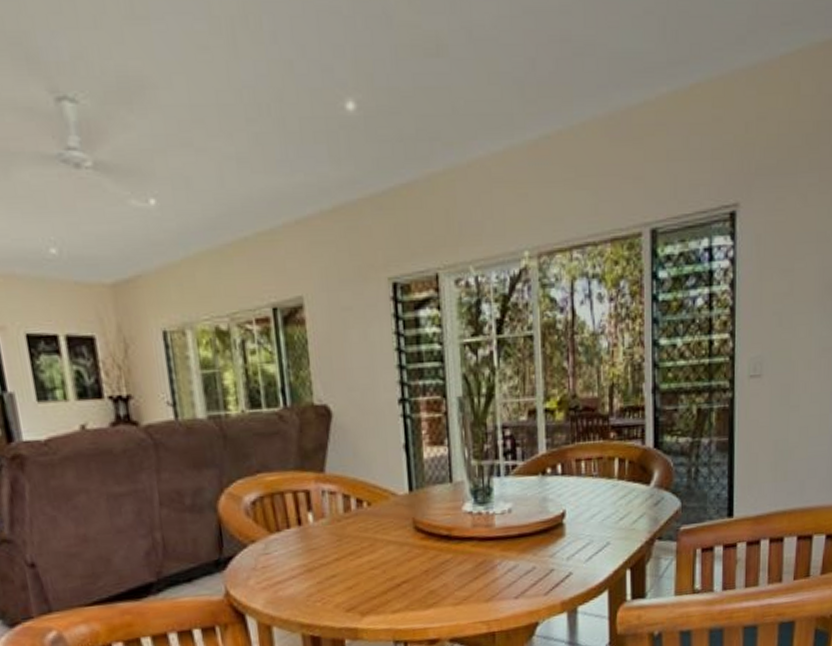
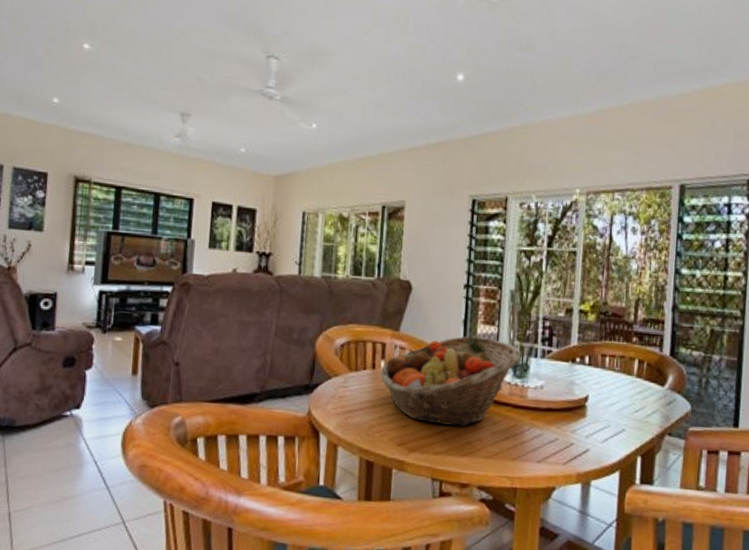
fruit basket: none [308,462,481,578] -> present [379,335,521,426]

